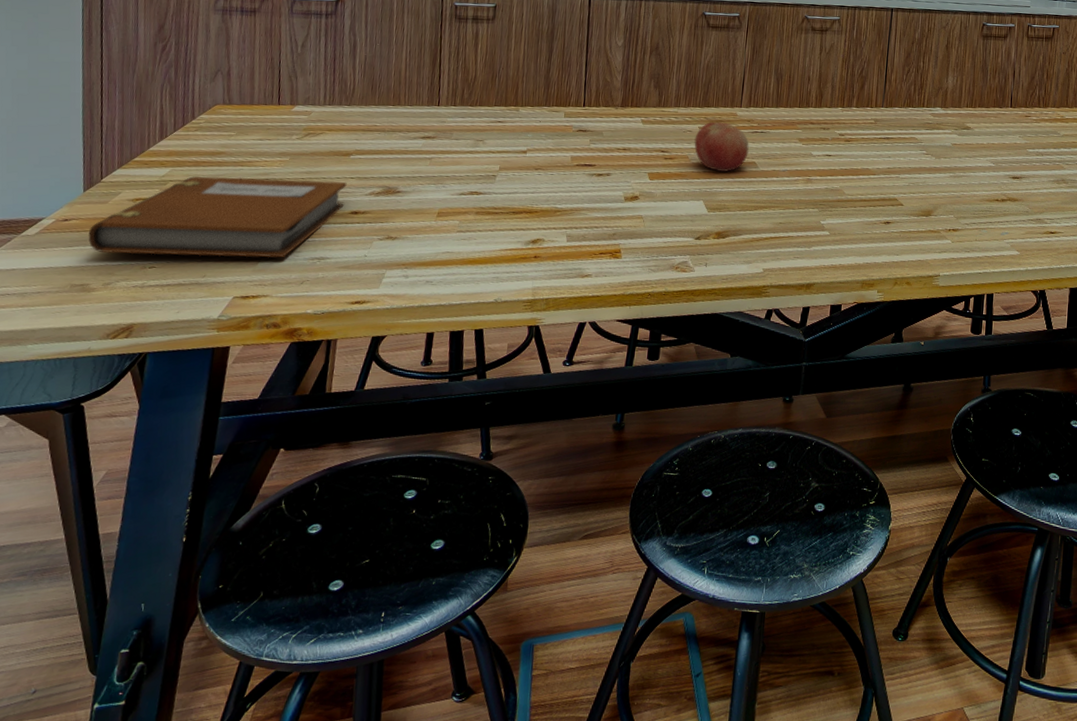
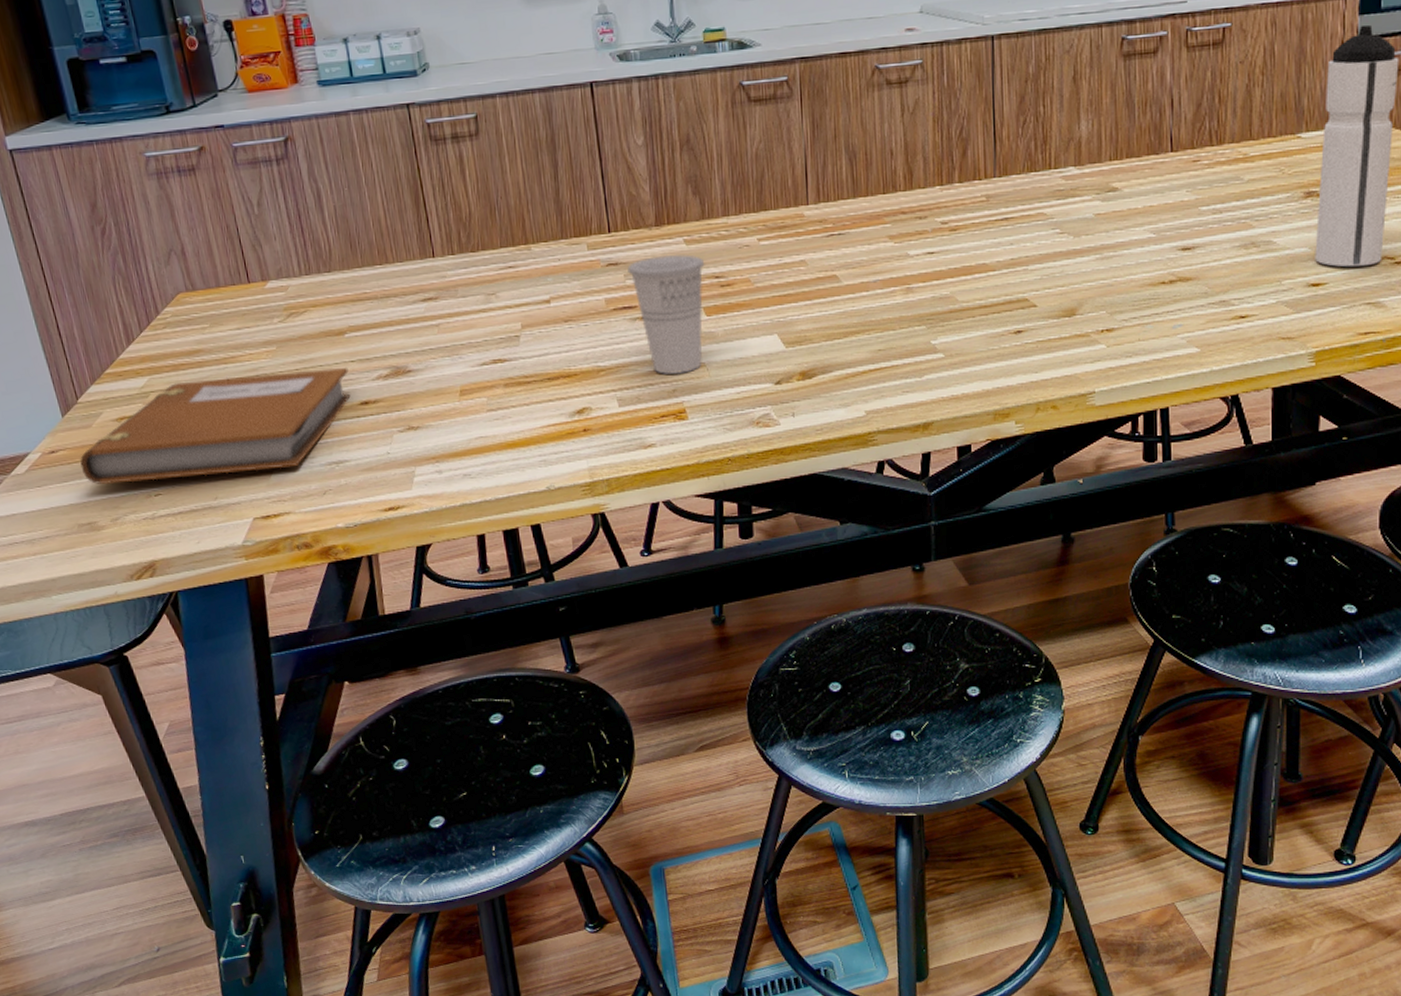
cup: none [593,129,655,222] -> present [627,254,705,374]
fruit: present [694,122,749,172] -> none [754,228,826,293]

